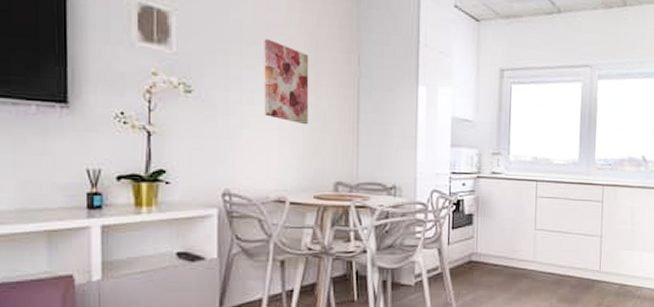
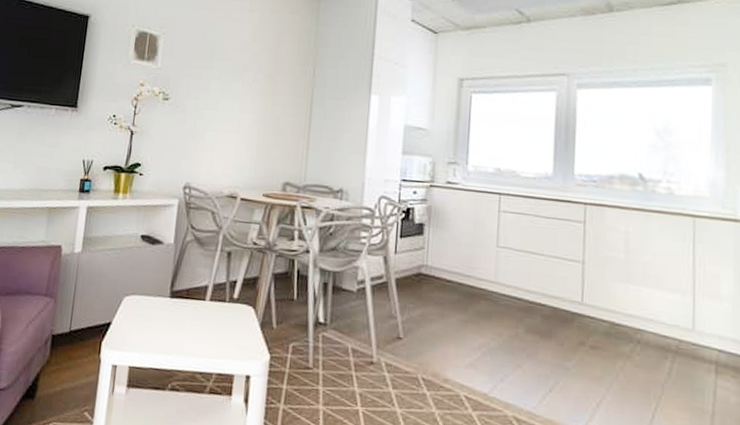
wall art: present [264,39,309,125] -> none [225,55,269,129]

